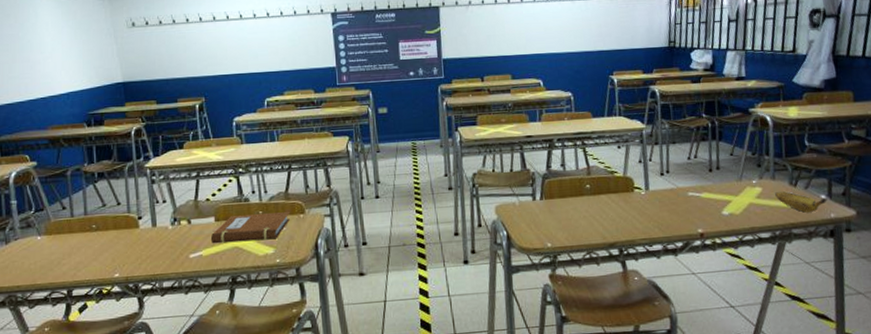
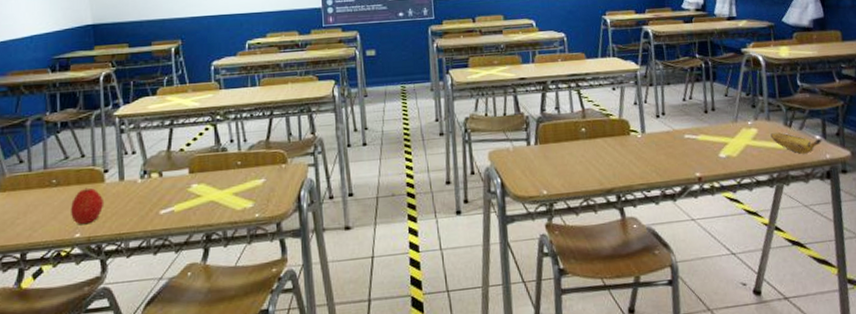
apple: none [110,232,140,265] -> present [71,188,105,224]
notebook: present [210,212,290,244] -> none [183,162,271,198]

